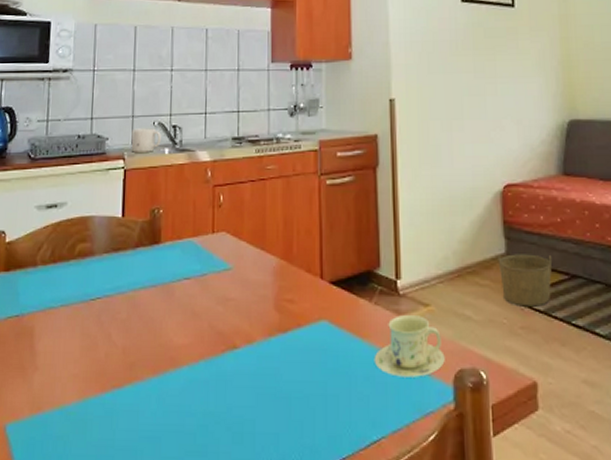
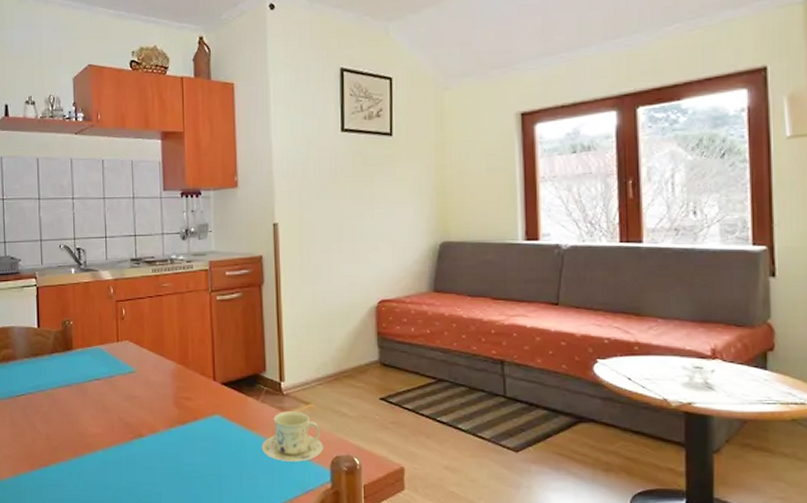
mug: present [131,128,161,152] -> none [41,250,67,272]
basket: present [497,254,553,307] -> none [371,361,421,406]

